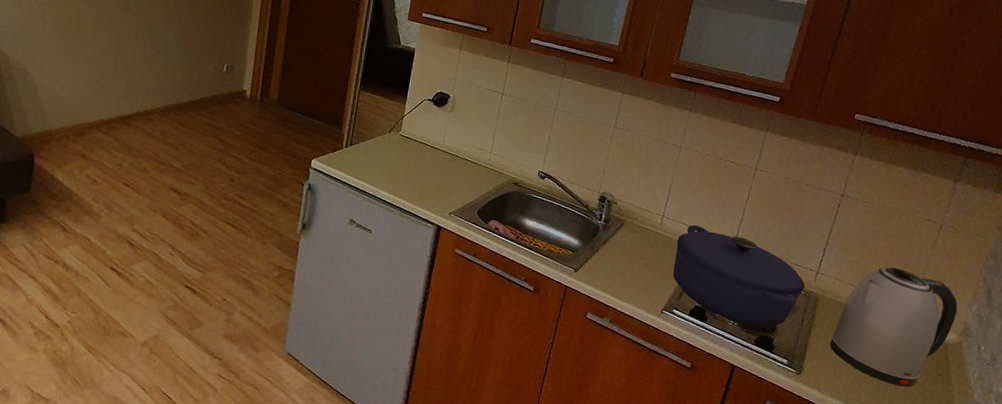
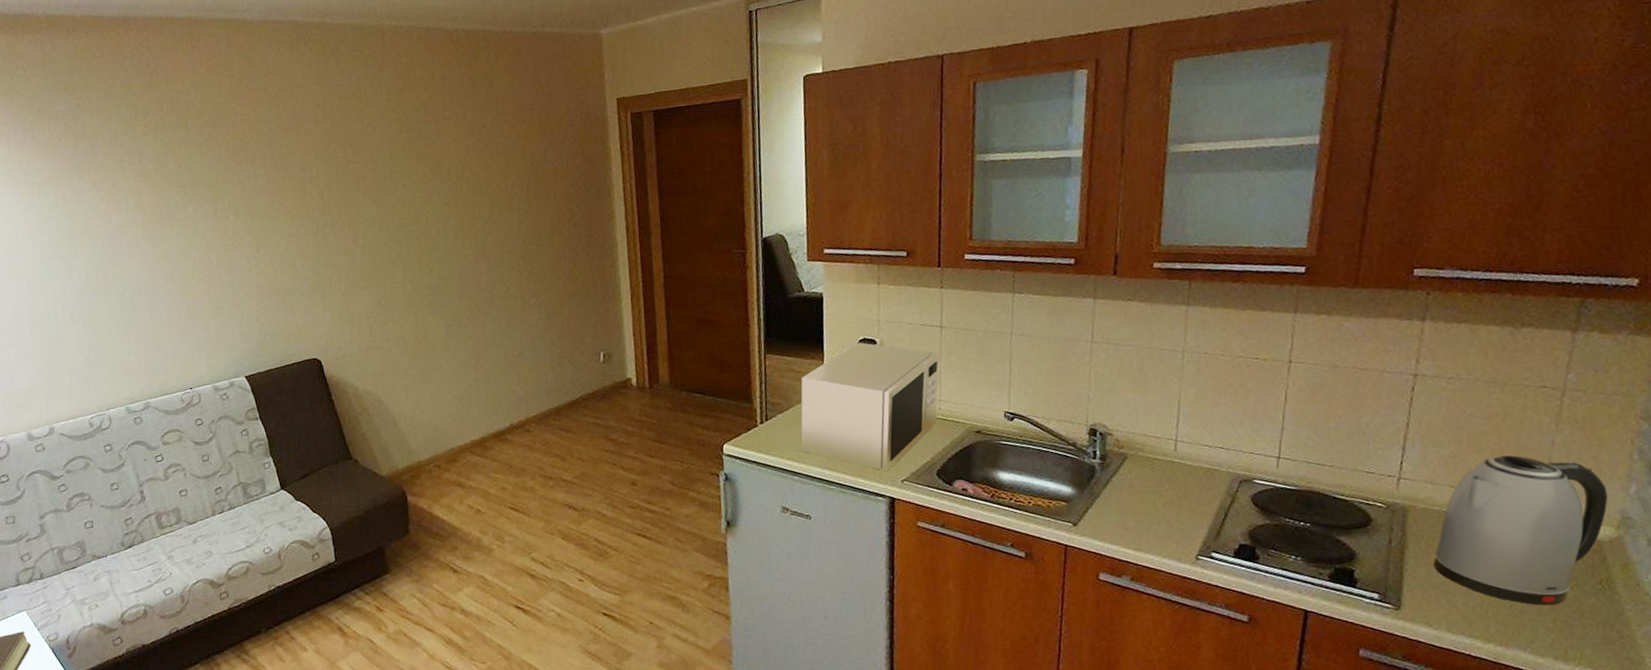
microwave: none [374,94,497,204] -> present [801,342,940,472]
cooking pot: present [673,224,805,327] -> none [1200,444,1386,558]

